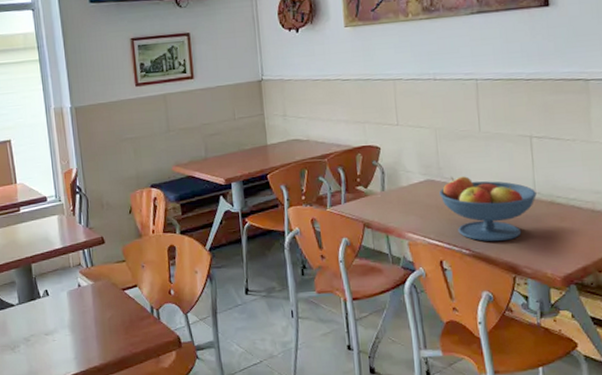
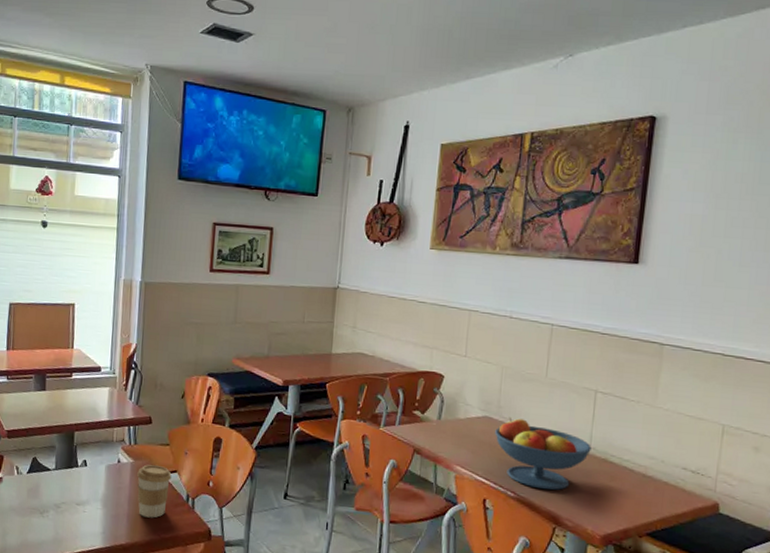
coffee cup: none [99,283,133,336] -> present [137,465,172,518]

